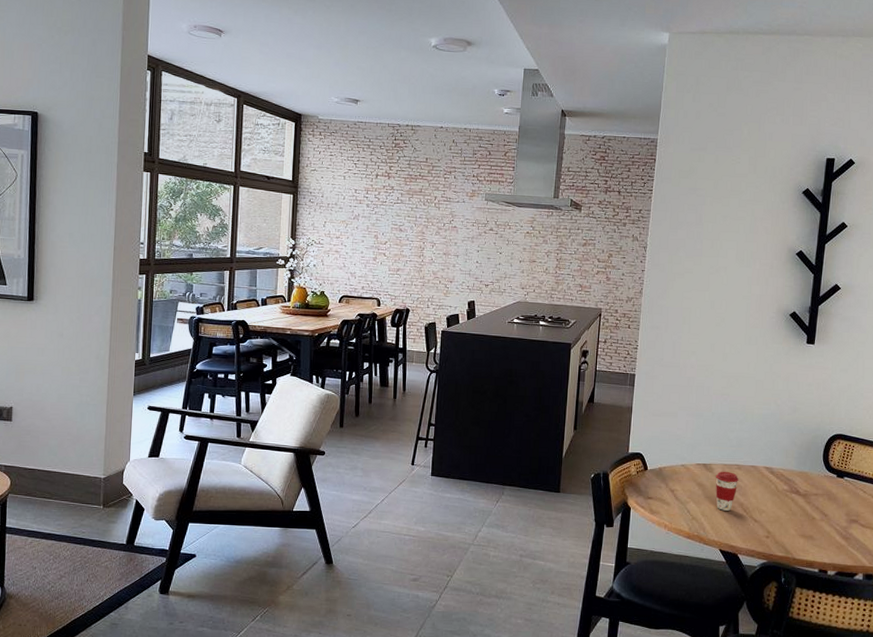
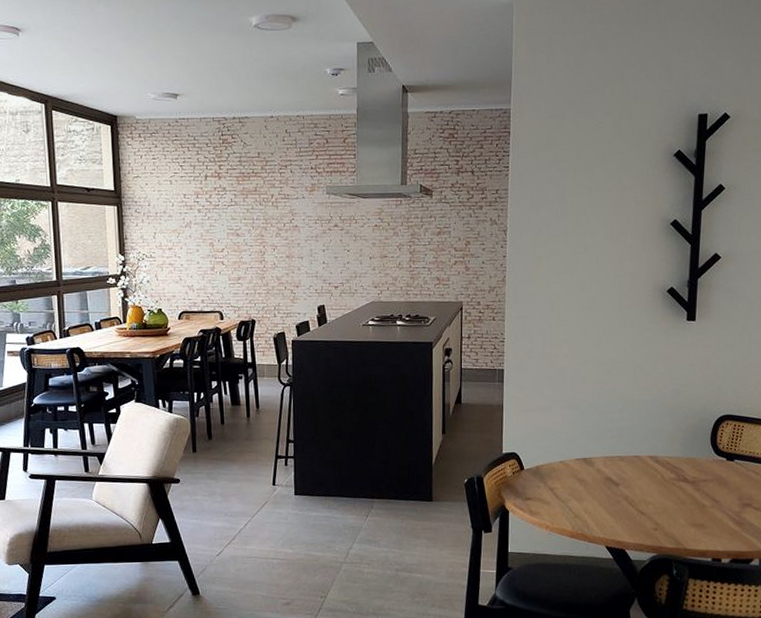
coffee cup: present [715,471,739,511] -> none [597,464,623,506]

